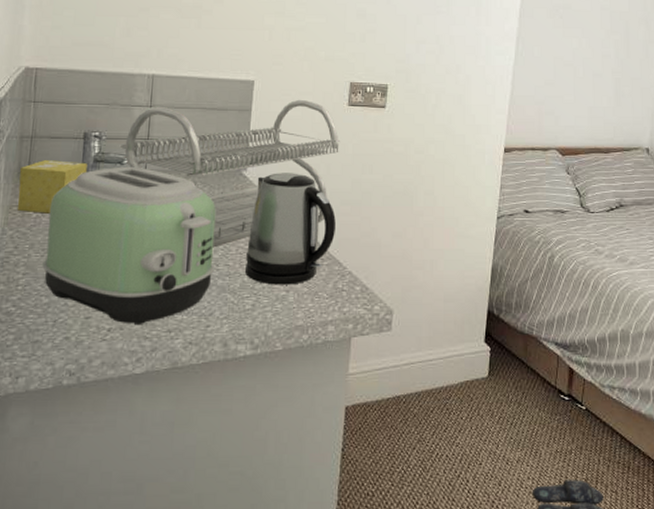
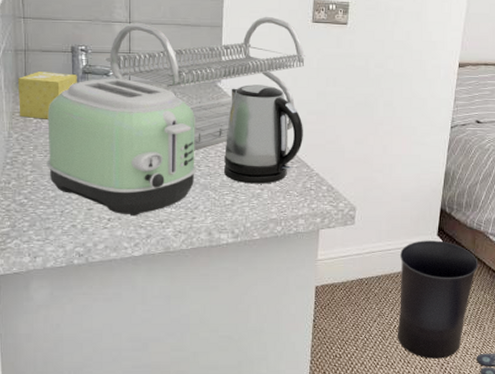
waste bin: none [441,348,532,495] -> present [398,240,478,359]

